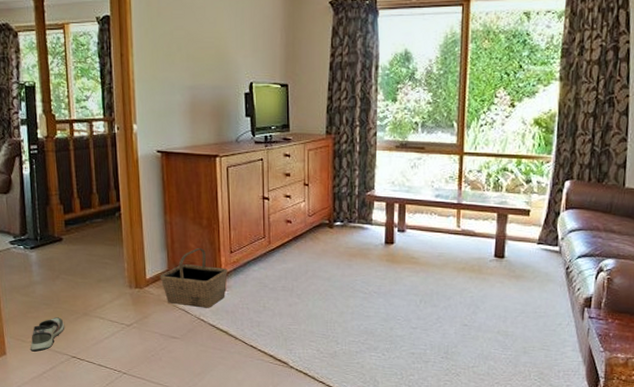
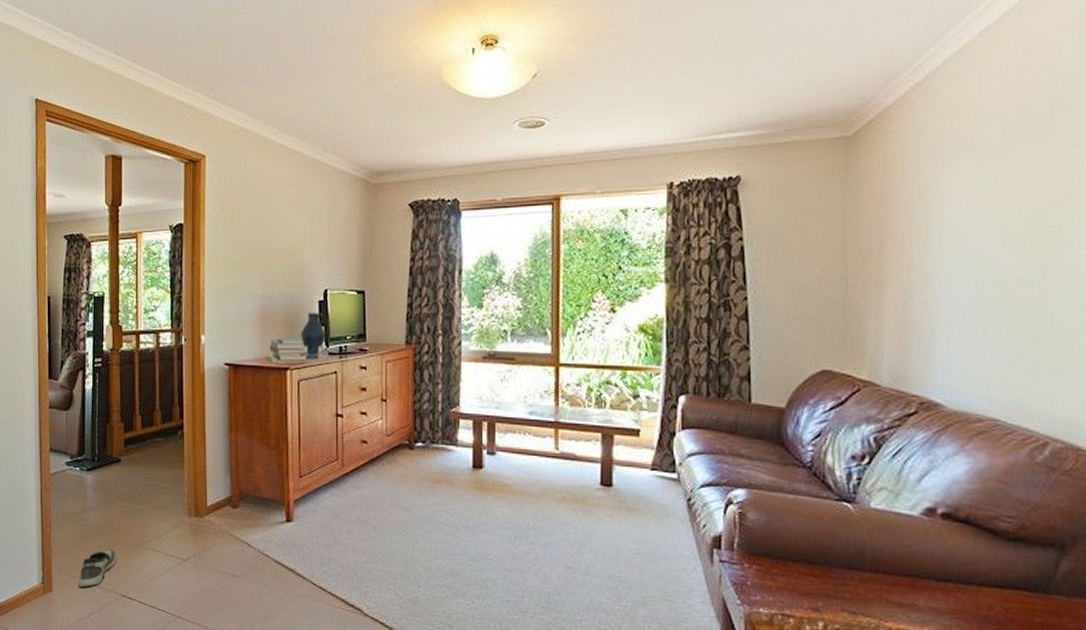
basket: present [160,248,228,308] -> none [222,472,296,542]
books: none [197,127,234,153] -> present [266,337,306,365]
vase: none [228,104,252,148] -> present [301,313,326,360]

